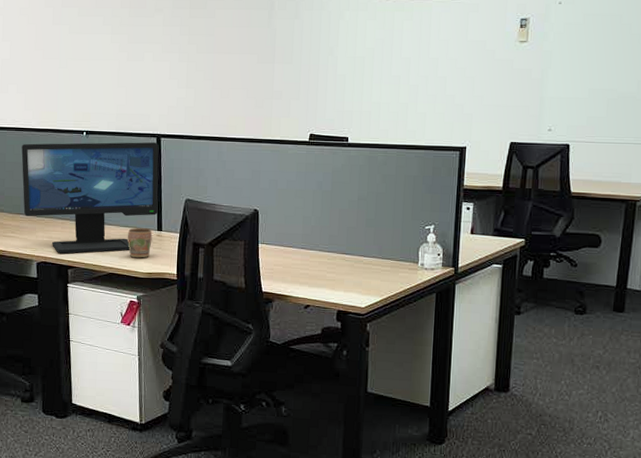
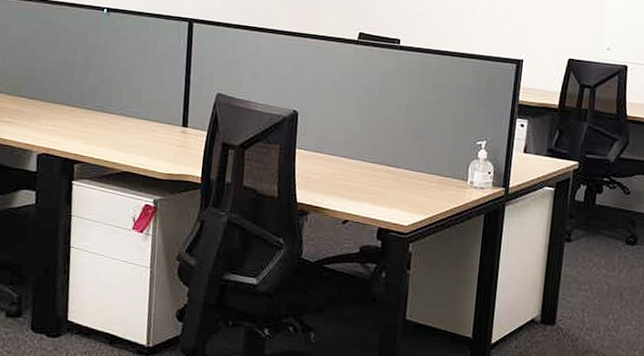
computer monitor: present [21,141,159,254] -> none [25,16,190,147]
mug: present [128,228,153,258] -> none [147,121,176,157]

